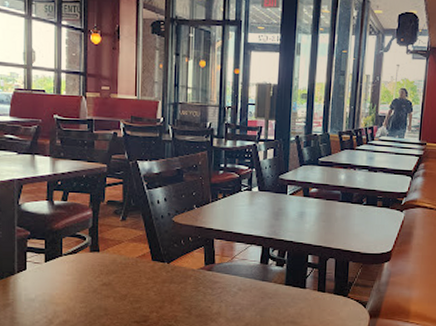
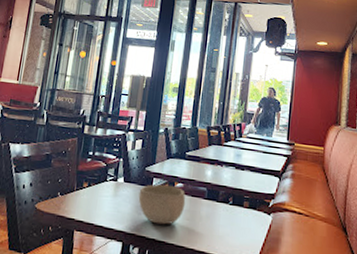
bowl: none [274,190,321,228] -> present [138,184,186,225]

